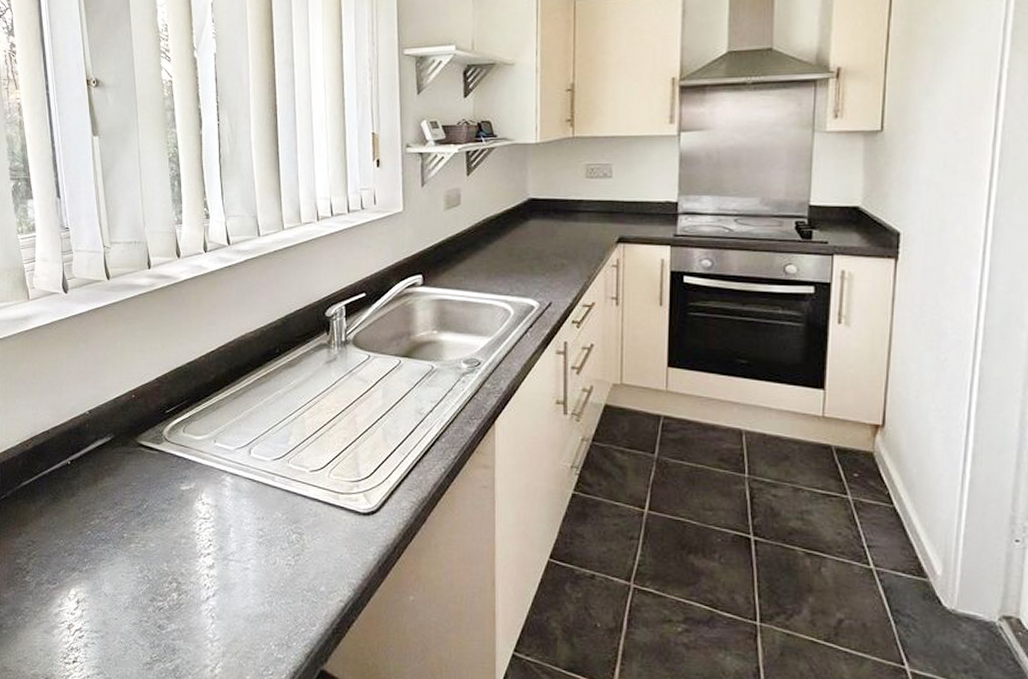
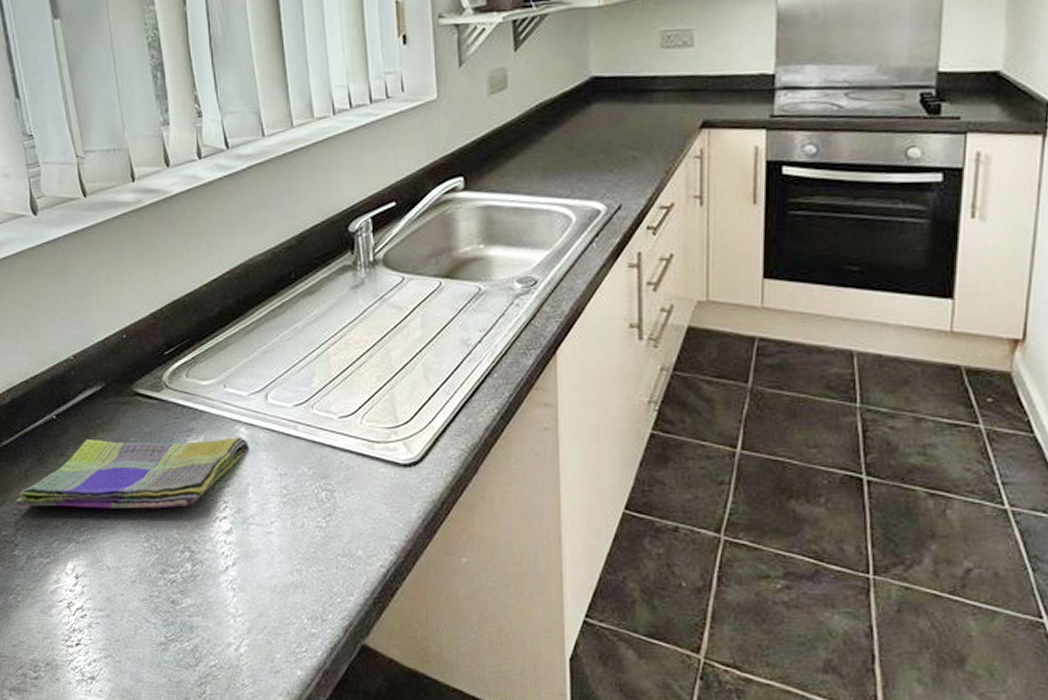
dish towel: none [30,483,232,544] -> present [15,437,249,509]

